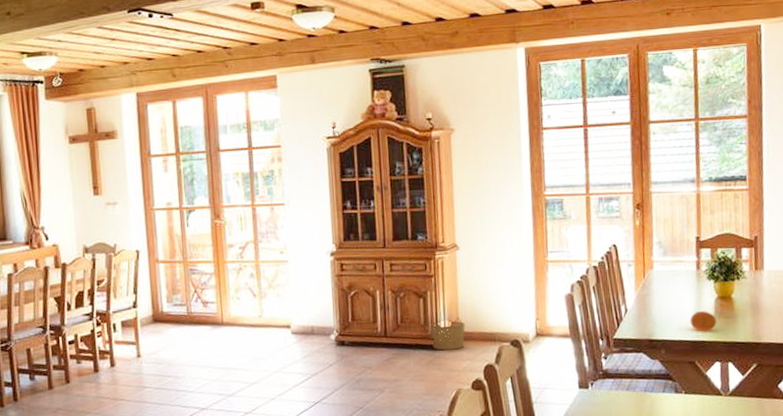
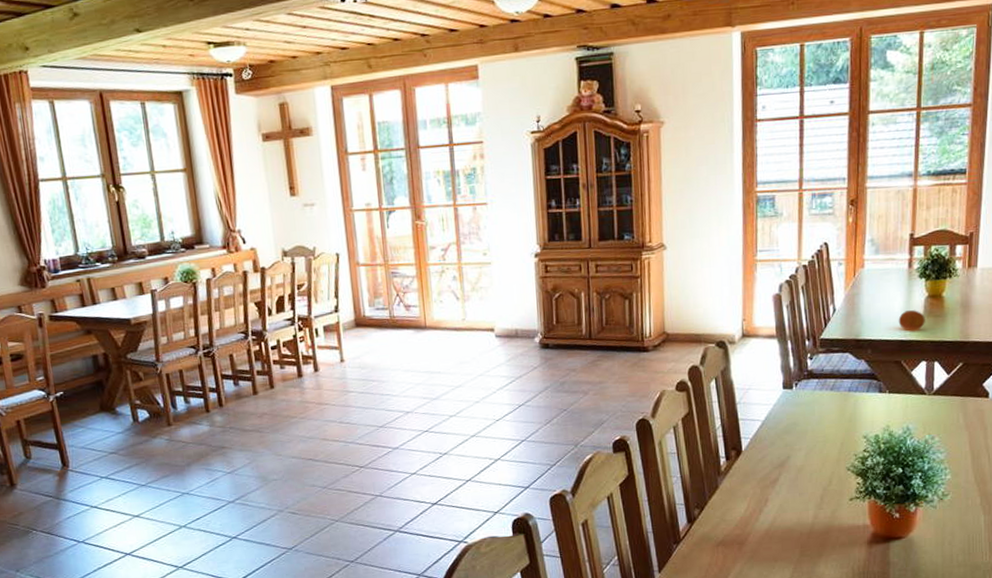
basket: present [428,317,465,351] -> none [634,319,671,352]

